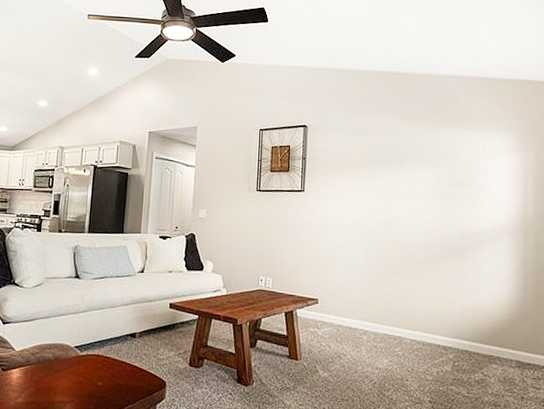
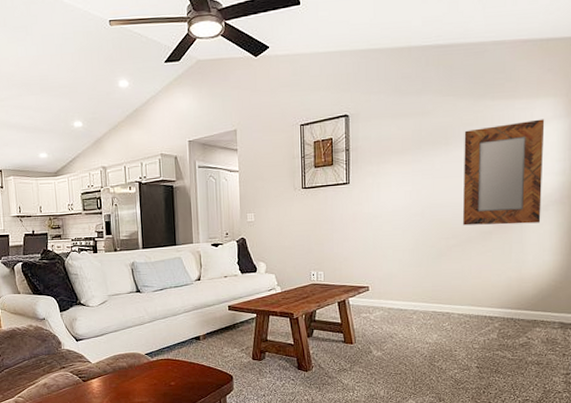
home mirror: none [417,151,497,253] -> present [463,119,545,226]

